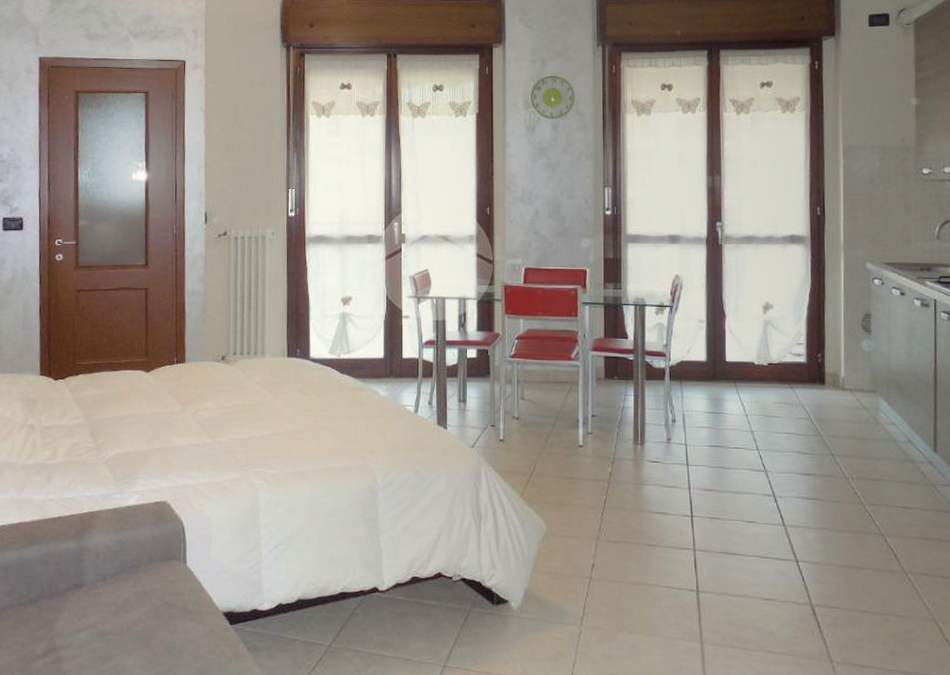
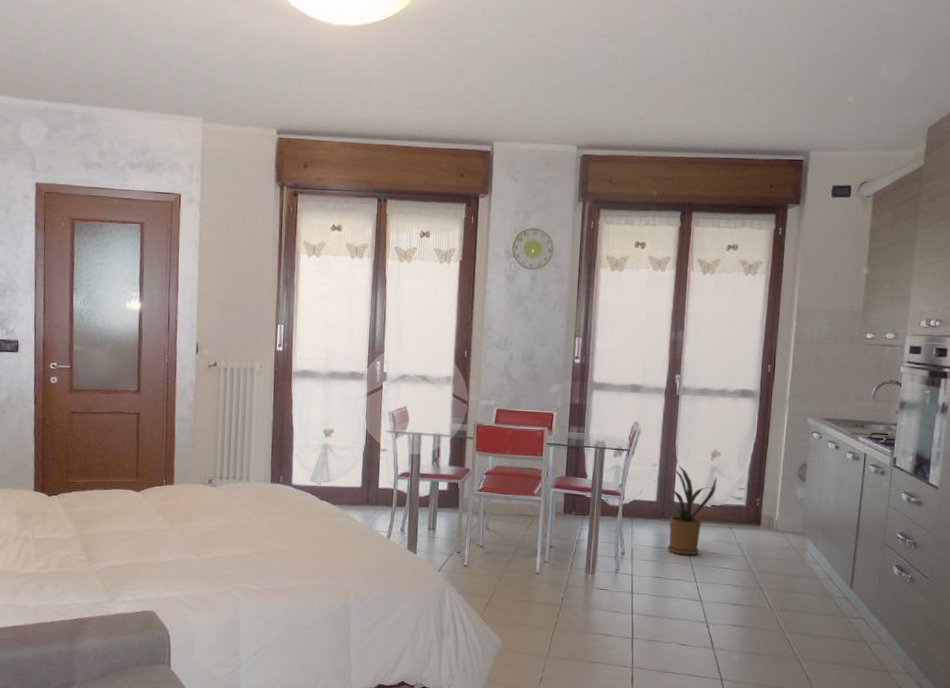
house plant: none [702,321,778,421] -> present [653,465,719,556]

